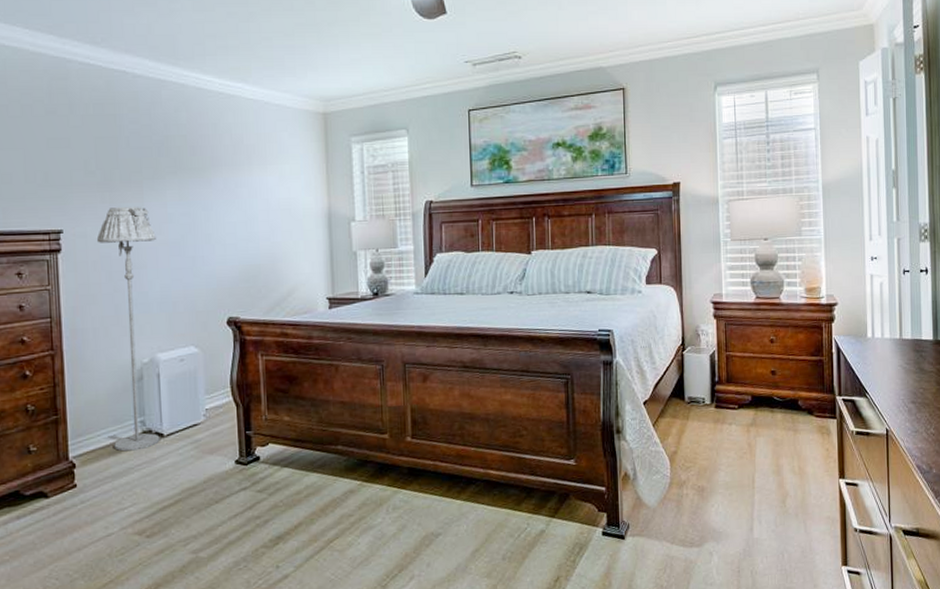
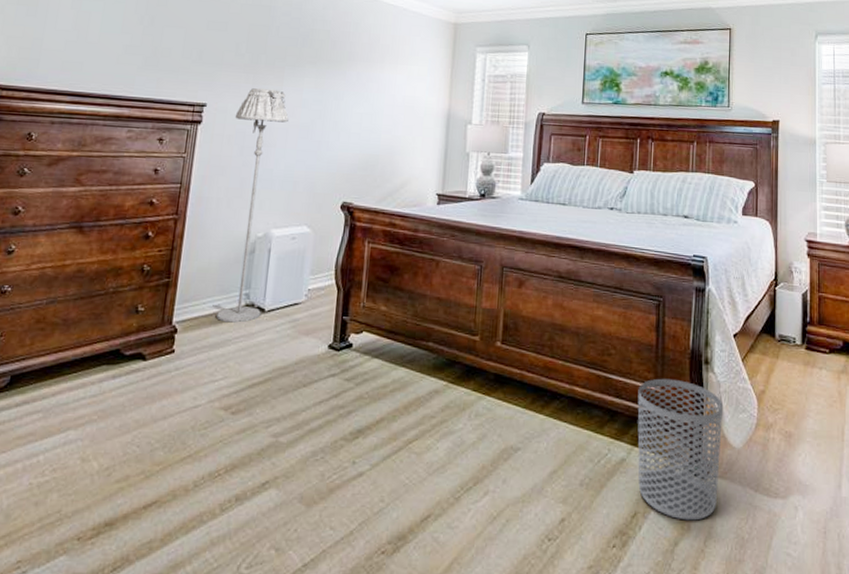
waste bin: none [552,451,637,578] -> present [637,378,723,521]

